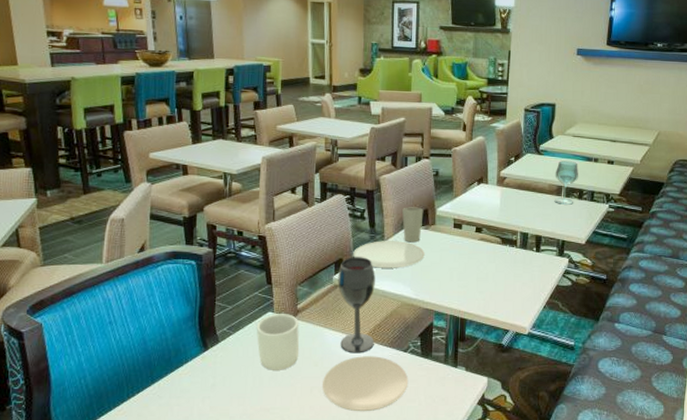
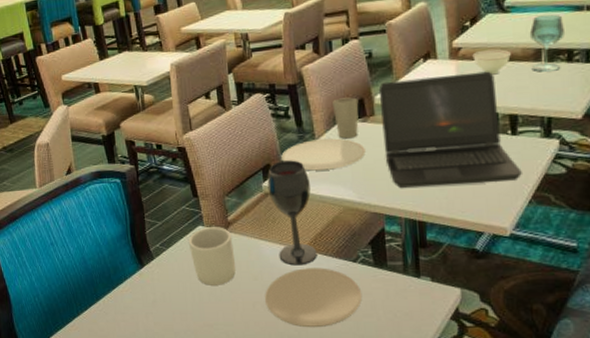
laptop computer: none [440,197,541,289] -> present [378,71,522,188]
bowl: none [514,181,541,202] -> present [472,49,511,75]

